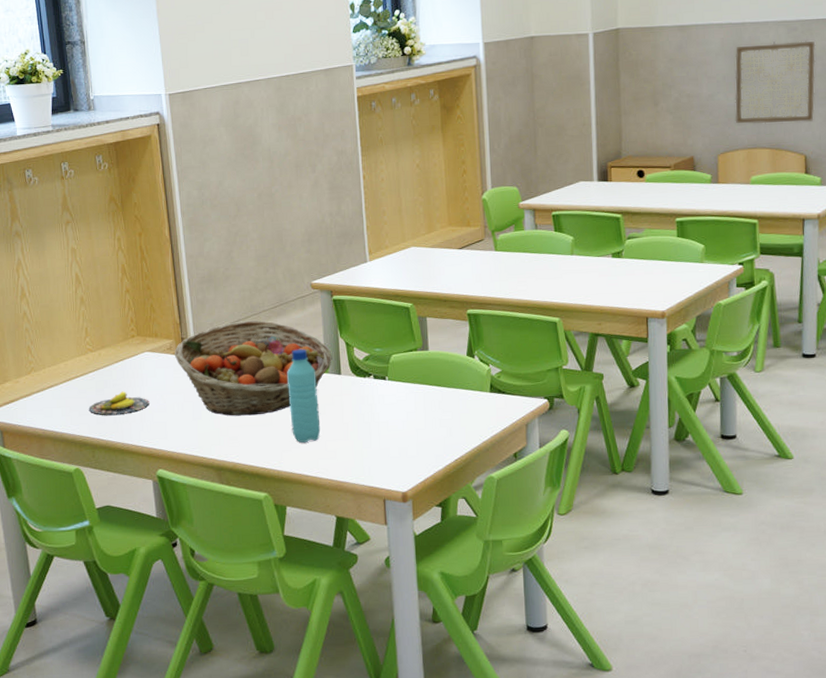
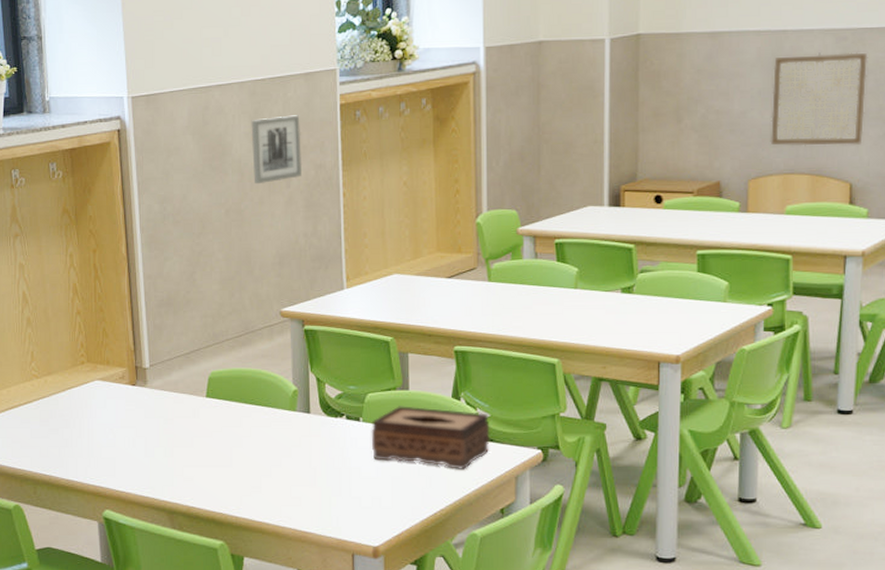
banana: present [88,391,149,415] -> none [31,422,98,448]
fruit basket: present [174,320,332,416] -> none [127,349,301,455]
wall art: none [278,107,326,169] -> present [251,115,303,183]
water bottle: present [287,349,321,443] -> none [250,383,285,487]
tissue box: none [396,364,502,420] -> present [371,406,490,469]

